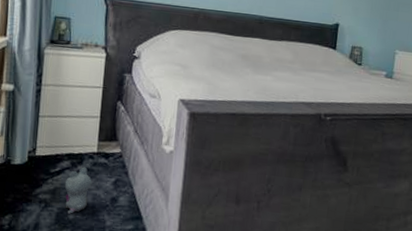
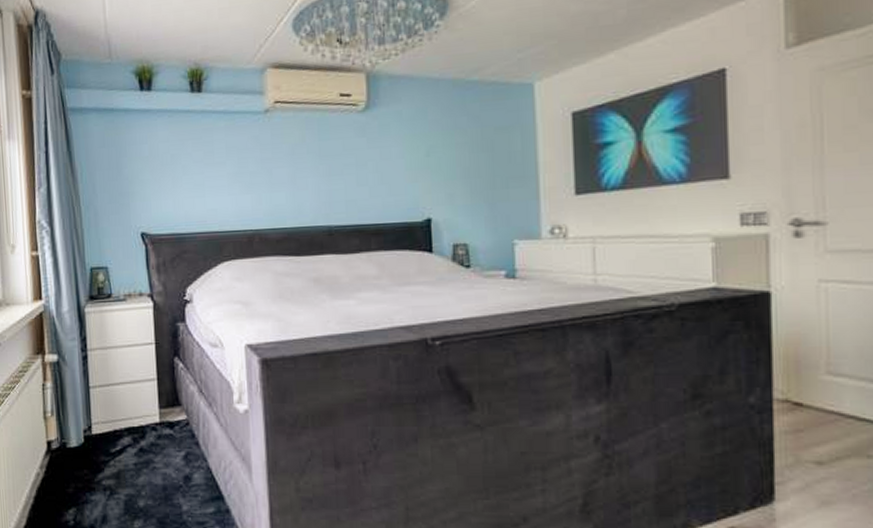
plush toy: present [65,167,93,214] -> none [129,442,160,501]

